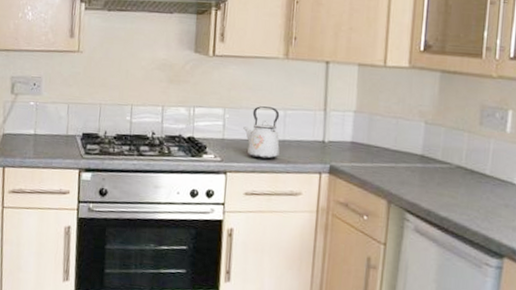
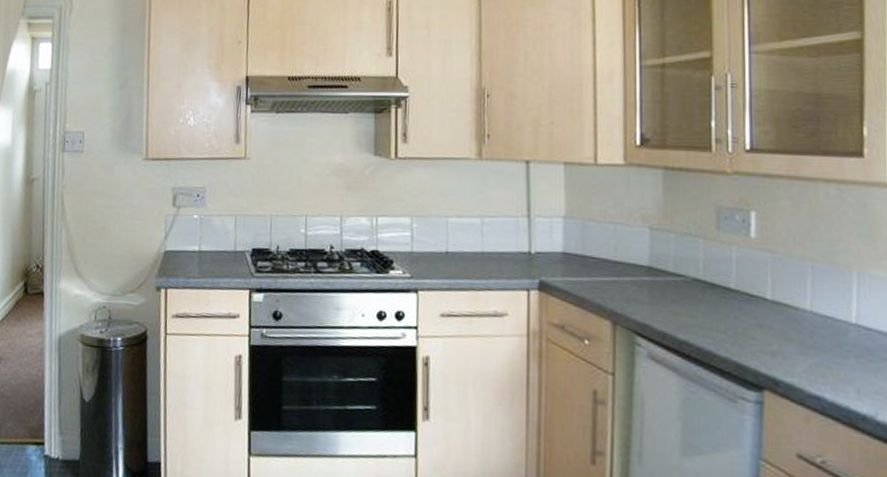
kettle: present [243,106,280,160] -> none [434,213,478,275]

